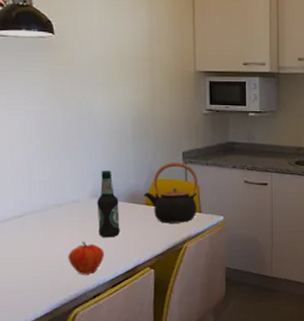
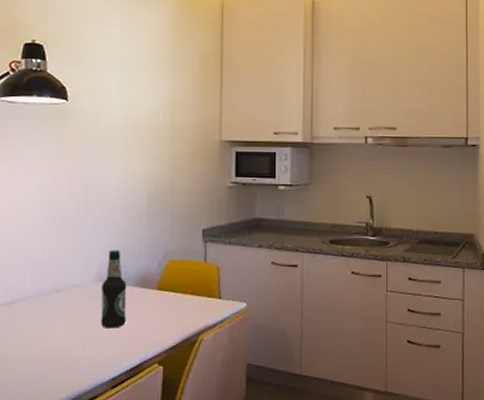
fruit: present [68,241,105,275] -> none [63,332,106,373]
teapot: present [143,162,198,223] -> none [156,240,219,311]

